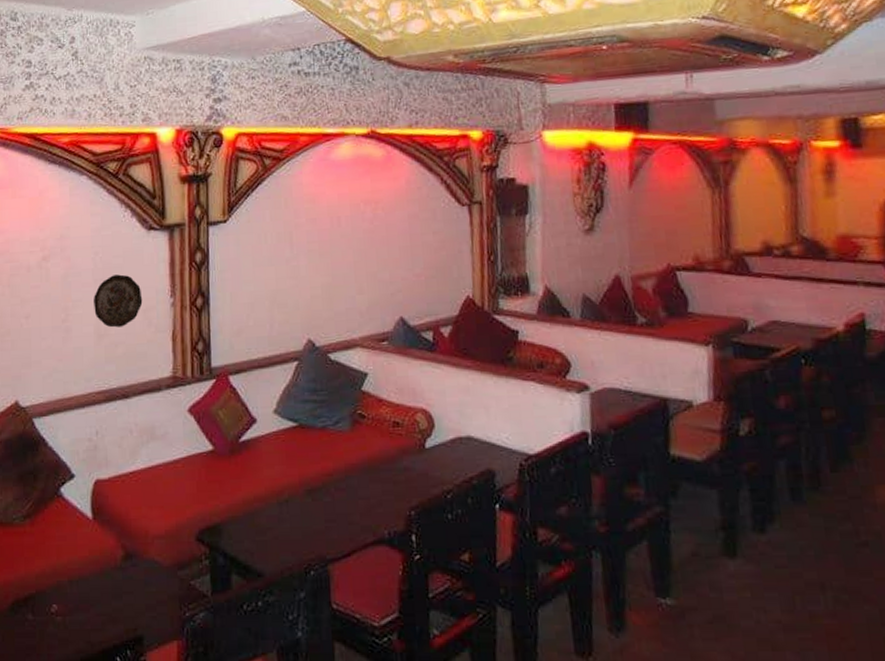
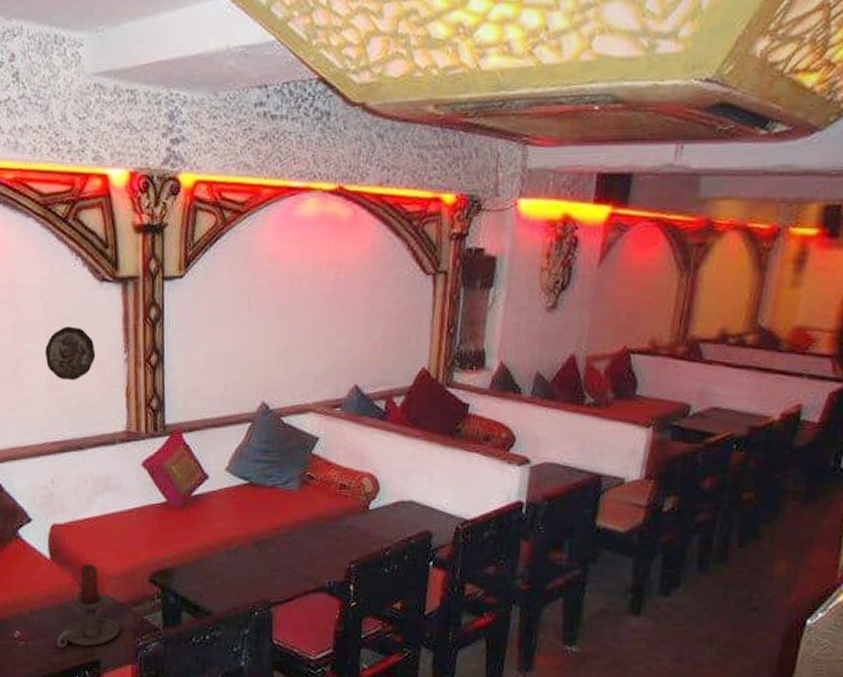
candle holder: none [97,523,165,622] -> present [57,564,120,648]

